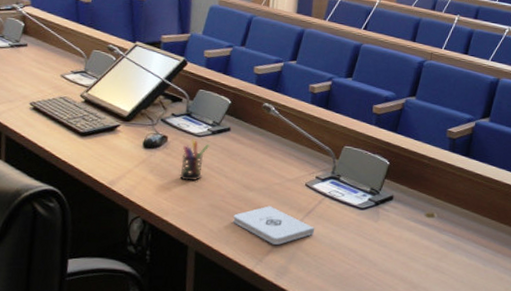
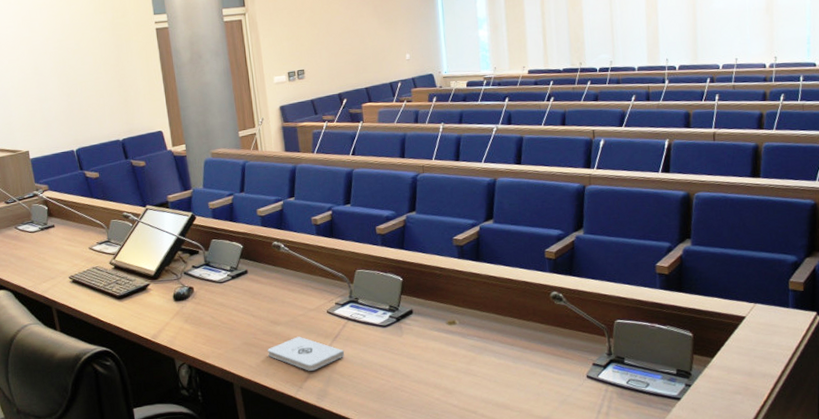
pen holder: present [180,140,209,181] -> none [209,286,232,325]

